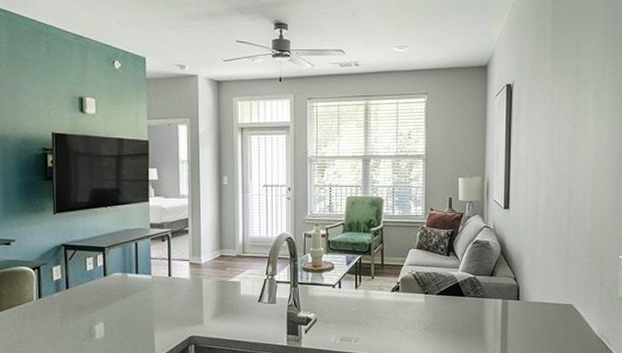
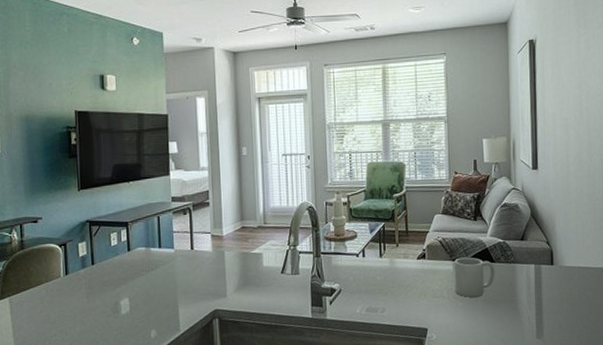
mug: none [426,290,465,329] -> present [454,257,496,297]

